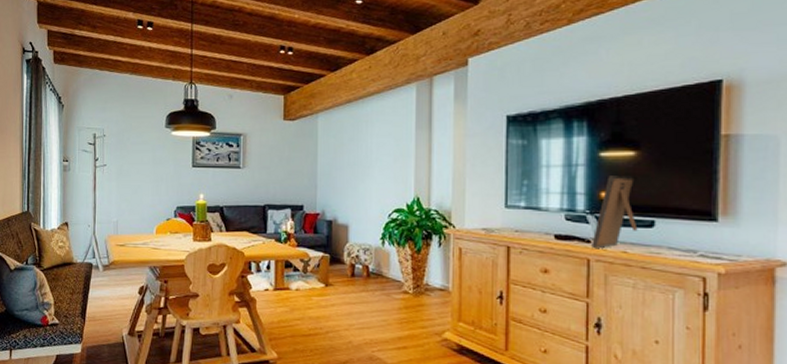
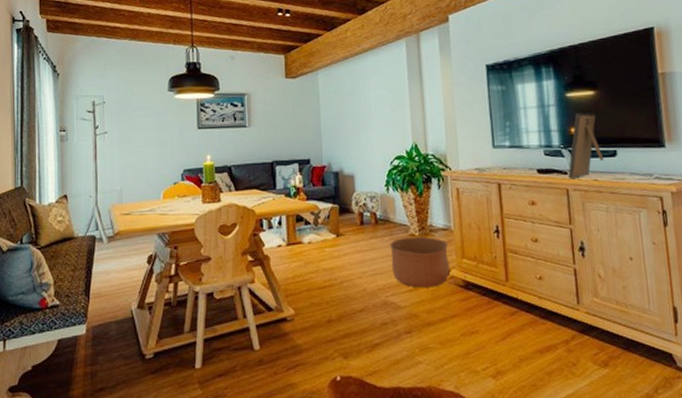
basket: none [380,293,443,348] -> present [390,236,450,288]

